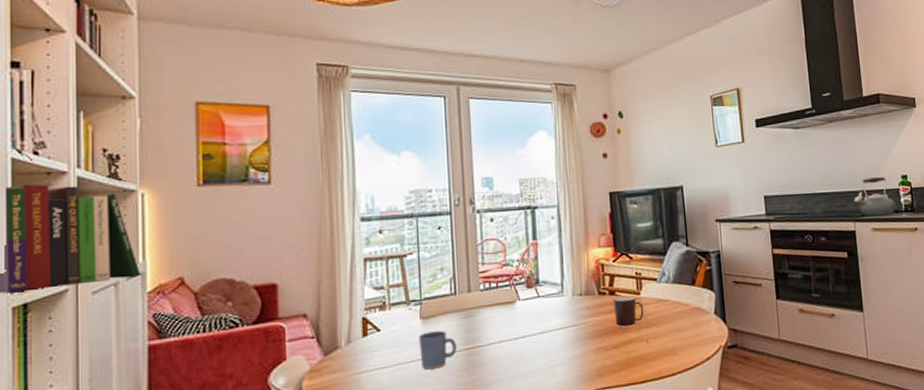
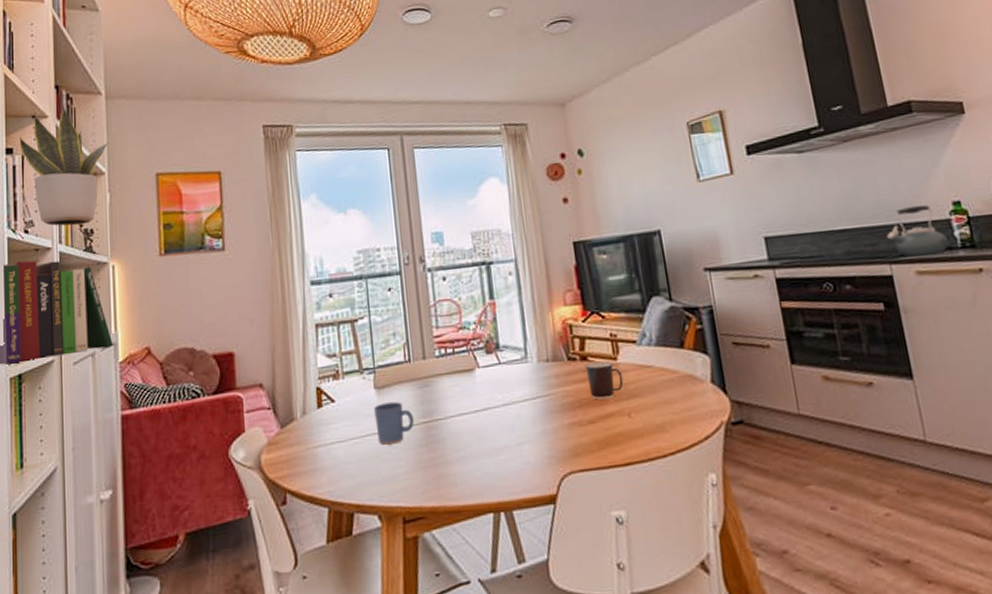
potted plant: none [28,21,140,150] -> present [19,105,109,226]

